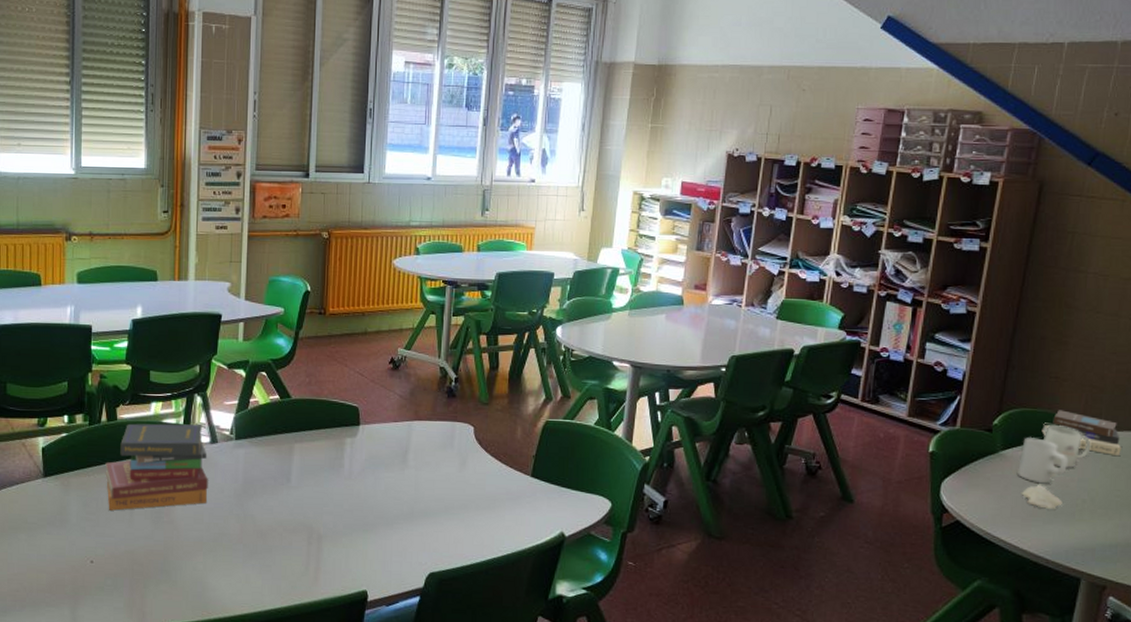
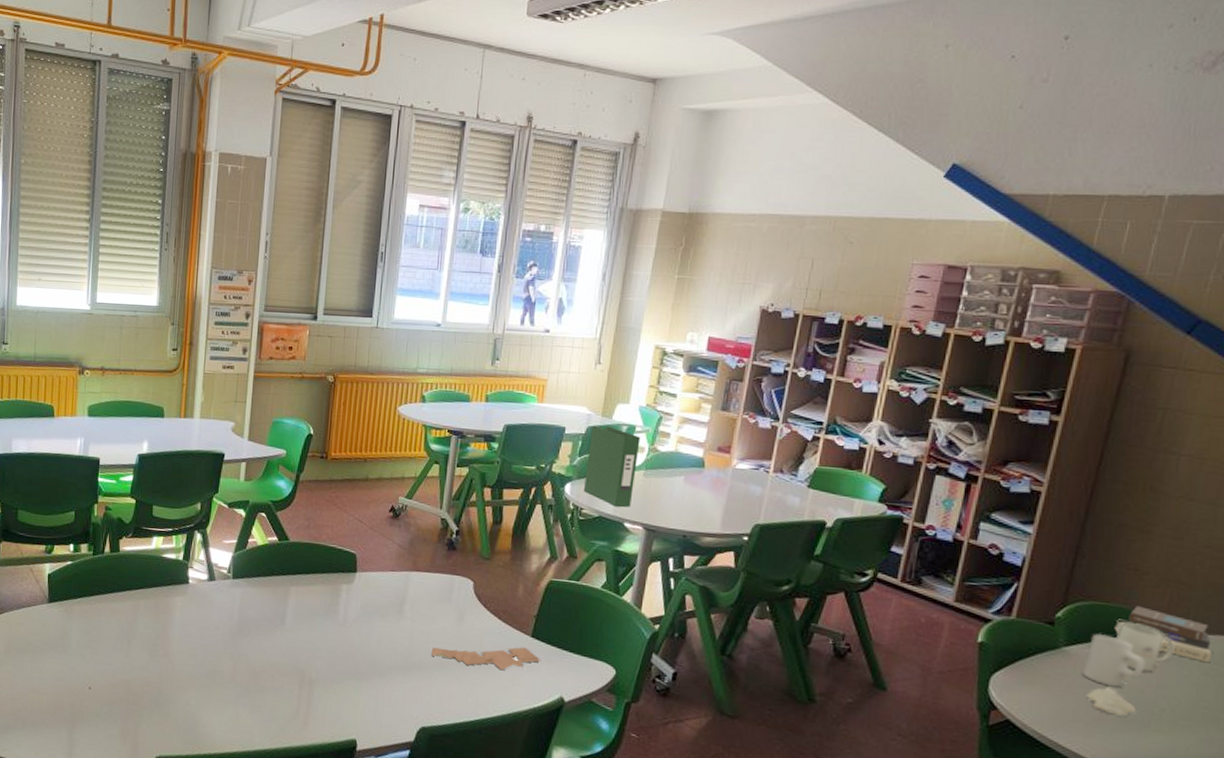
books: present [105,423,208,511] -> none [106,556,205,640]
papers: none [436,487,542,511] -> present [430,647,541,671]
binder: none [573,269,624,347] -> present [583,425,641,507]

